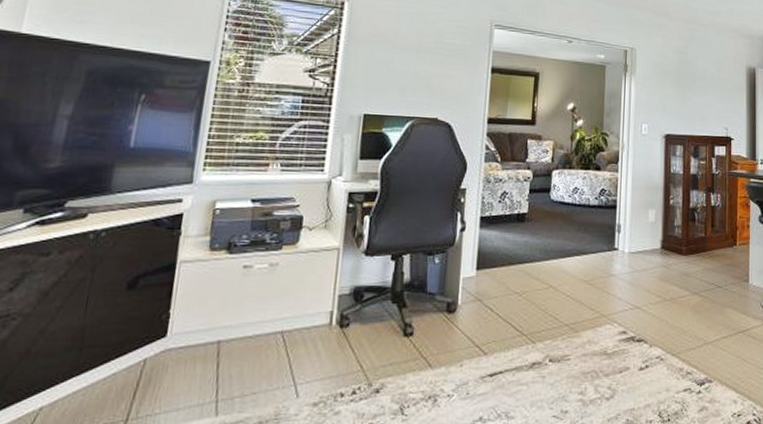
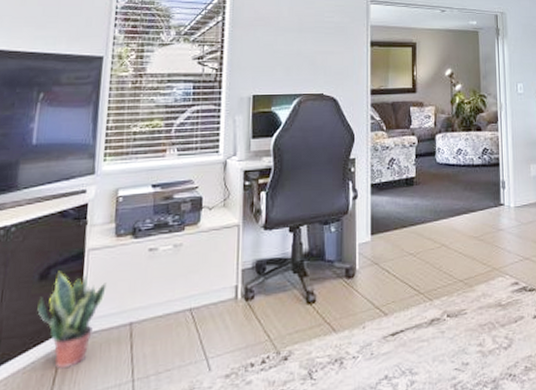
potted plant: none [123,281,197,382] -> present [37,271,107,368]

